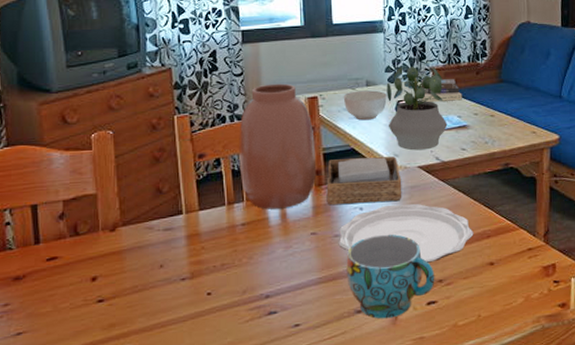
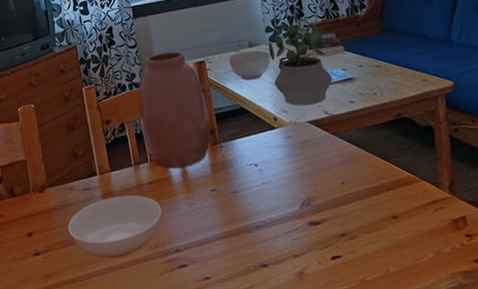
bowl: none [142,236,254,305] -> present [68,195,162,258]
napkin holder: present [326,156,402,206] -> none [220,113,295,163]
plate: present [338,203,474,263] -> none [237,158,372,217]
cup: present [346,234,435,319] -> none [247,189,338,273]

